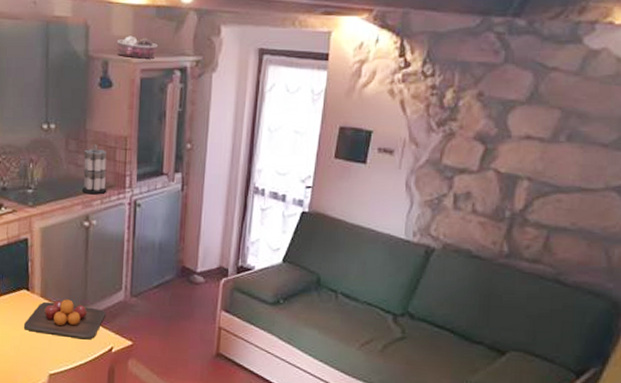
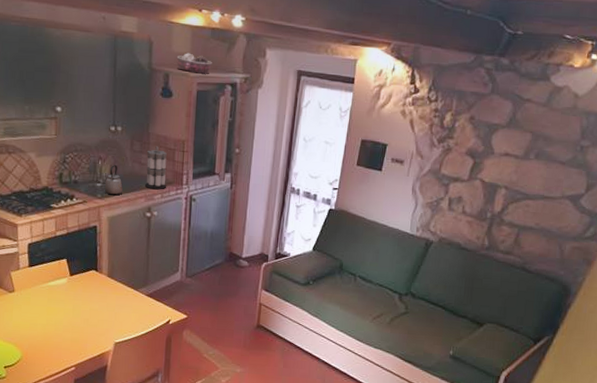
chopping board: present [24,299,106,340] -> none [93,279,165,314]
kettle: none [37,168,57,203] -> present [105,165,123,196]

